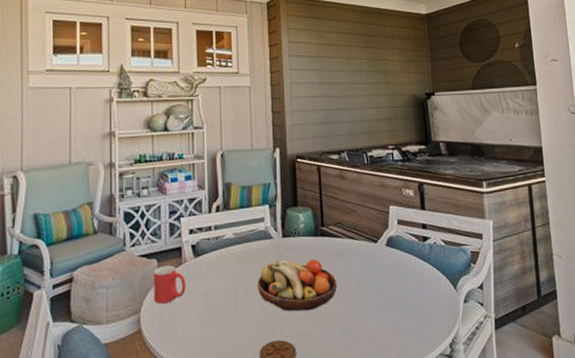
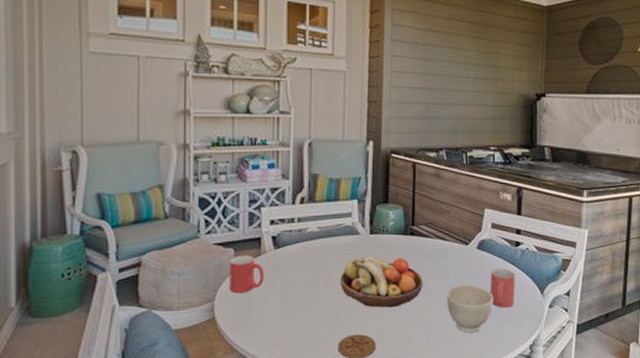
bowl: none [361,283,408,334] -> present [446,284,493,333]
mug: none [402,264,429,306] -> present [490,269,516,308]

